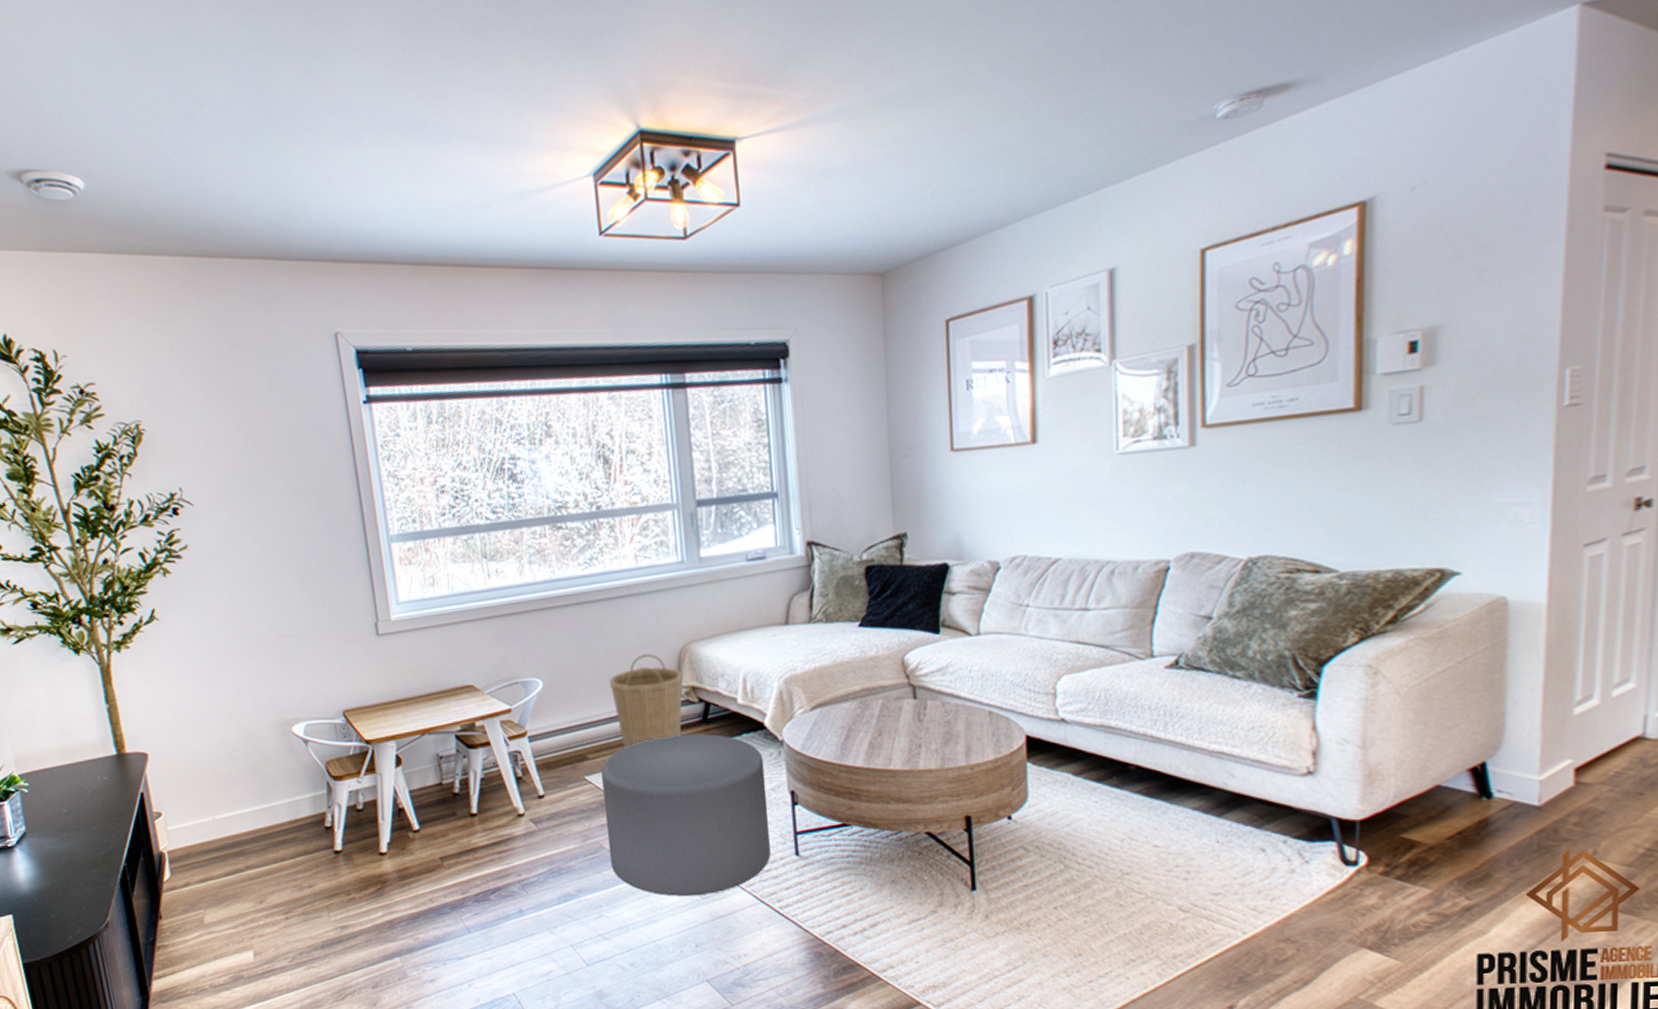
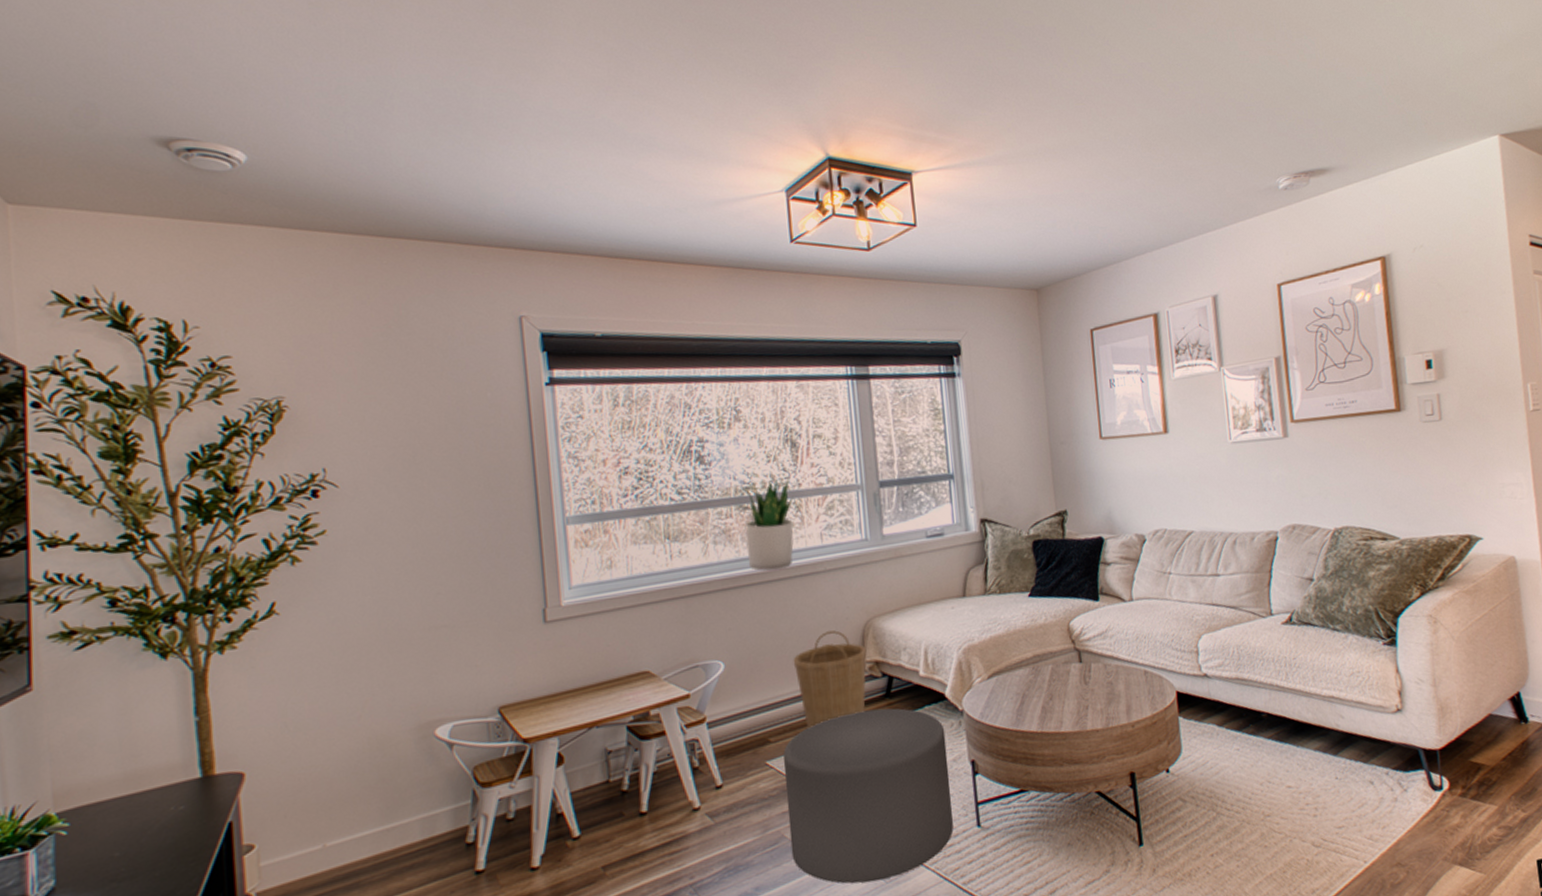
planter: none [560,496,608,592] -> present [746,477,794,571]

